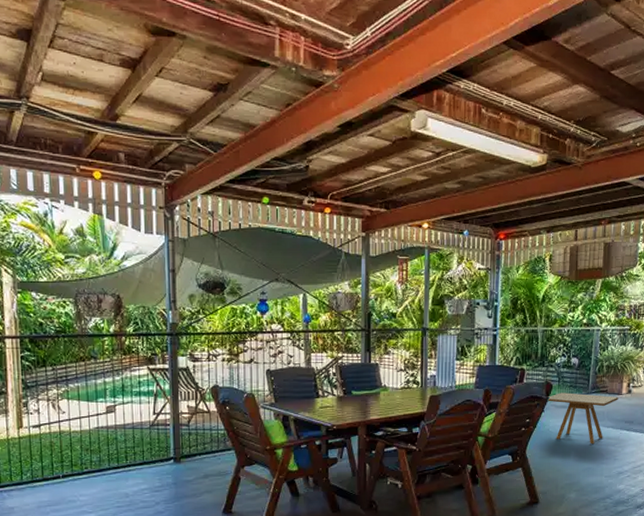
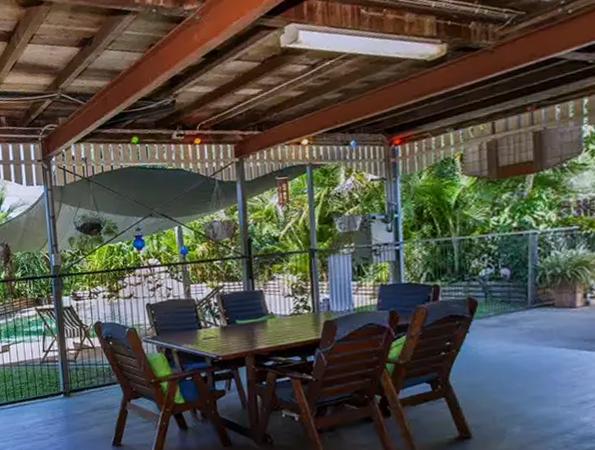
side table: present [547,392,619,445] -> none [472,309,572,369]

